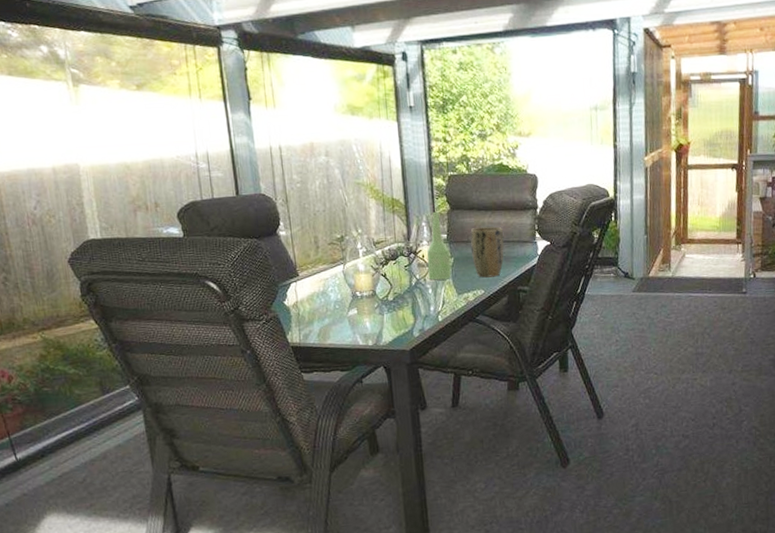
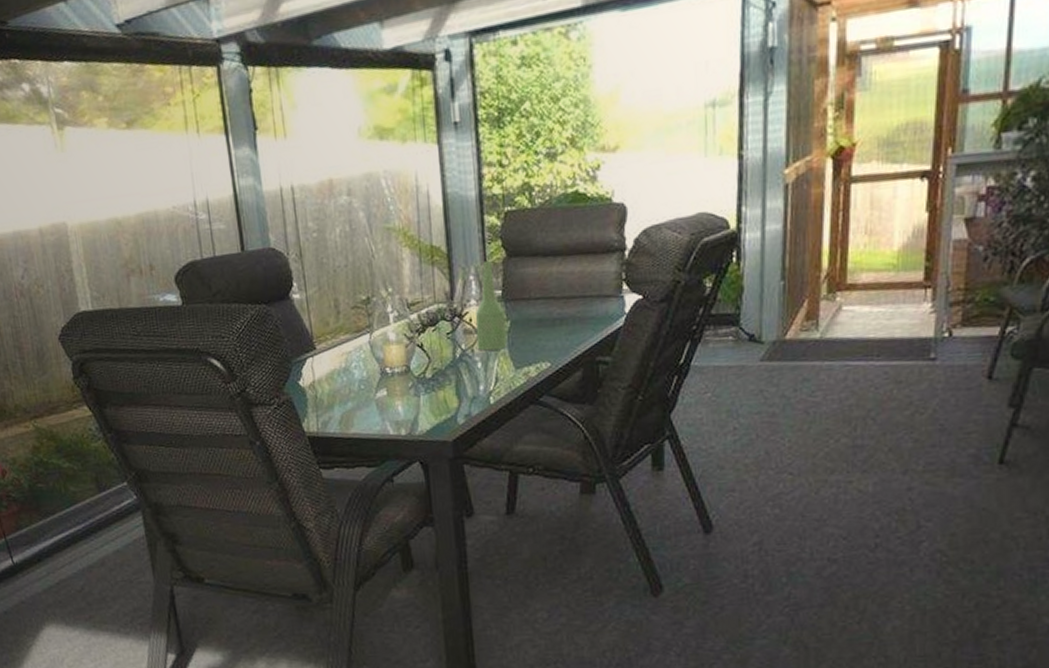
plant pot: present [470,226,504,278] -> none [532,277,578,346]

